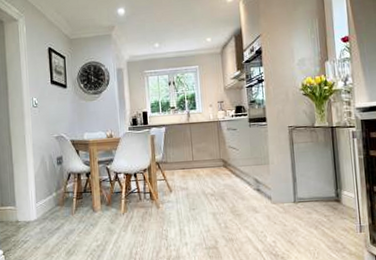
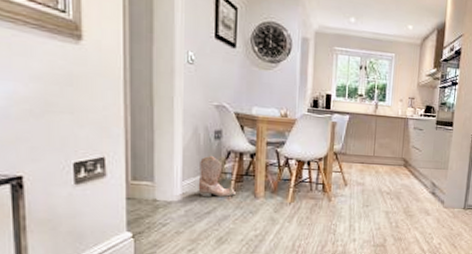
boots: none [48,178,78,214] -> present [198,155,235,197]

